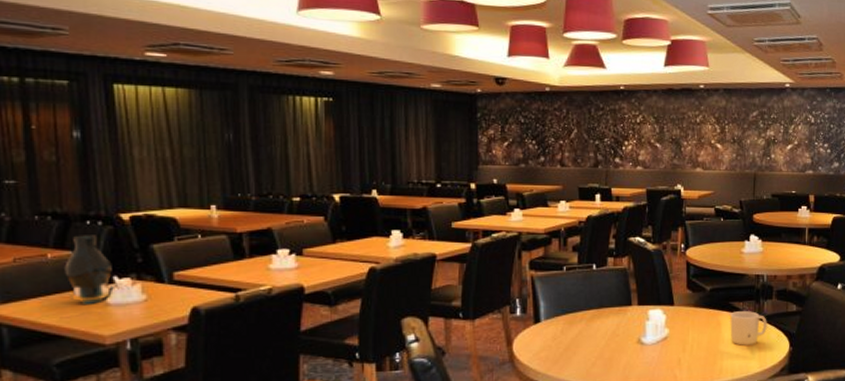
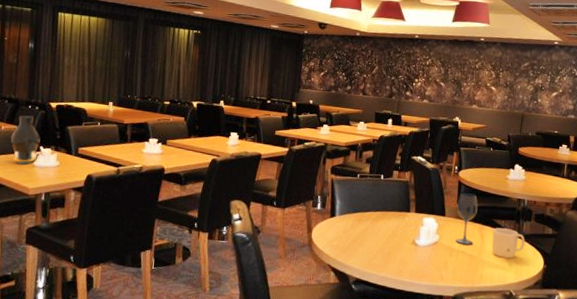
wineglass: none [687,275,711,337] -> present [455,193,478,246]

